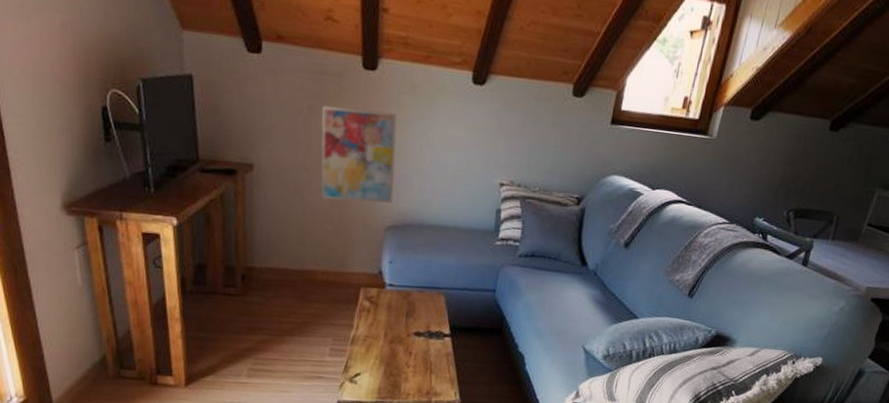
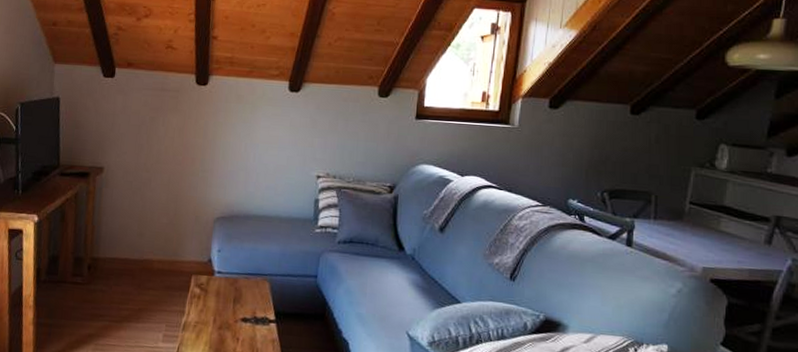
wall art: present [321,106,397,204] -> none [159,116,225,198]

